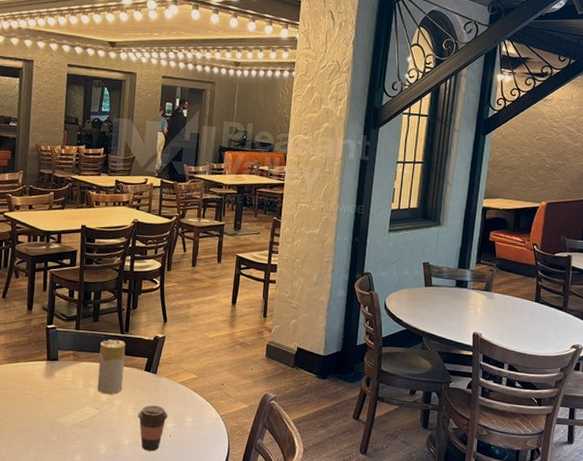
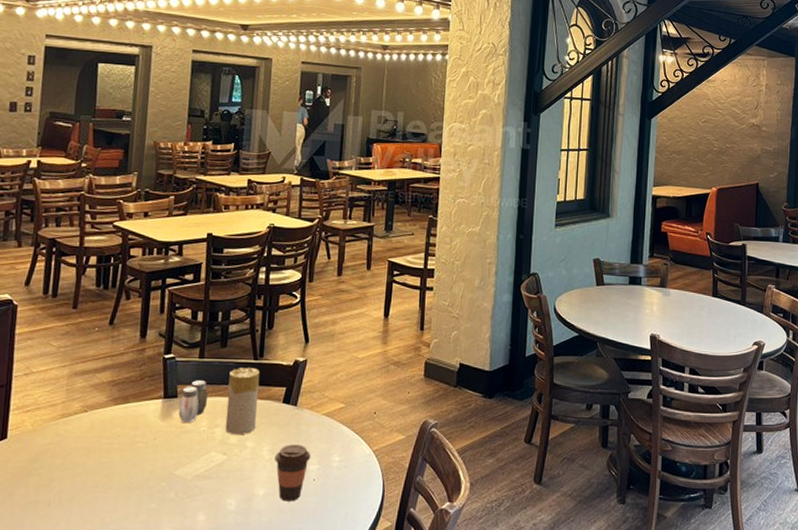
salt and pepper shaker: none [59,347,83,382] -> present [178,380,208,424]

